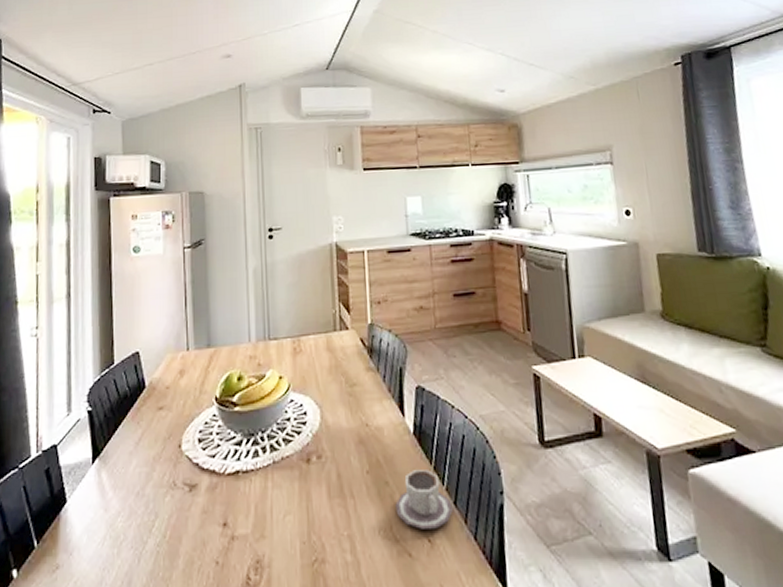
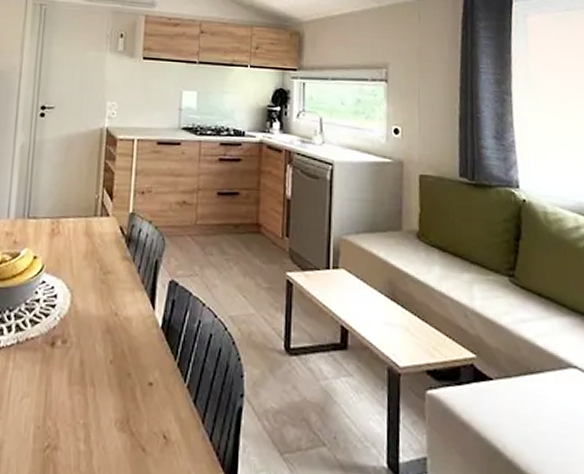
cup: present [395,470,453,529] -> none [135,364,192,426]

